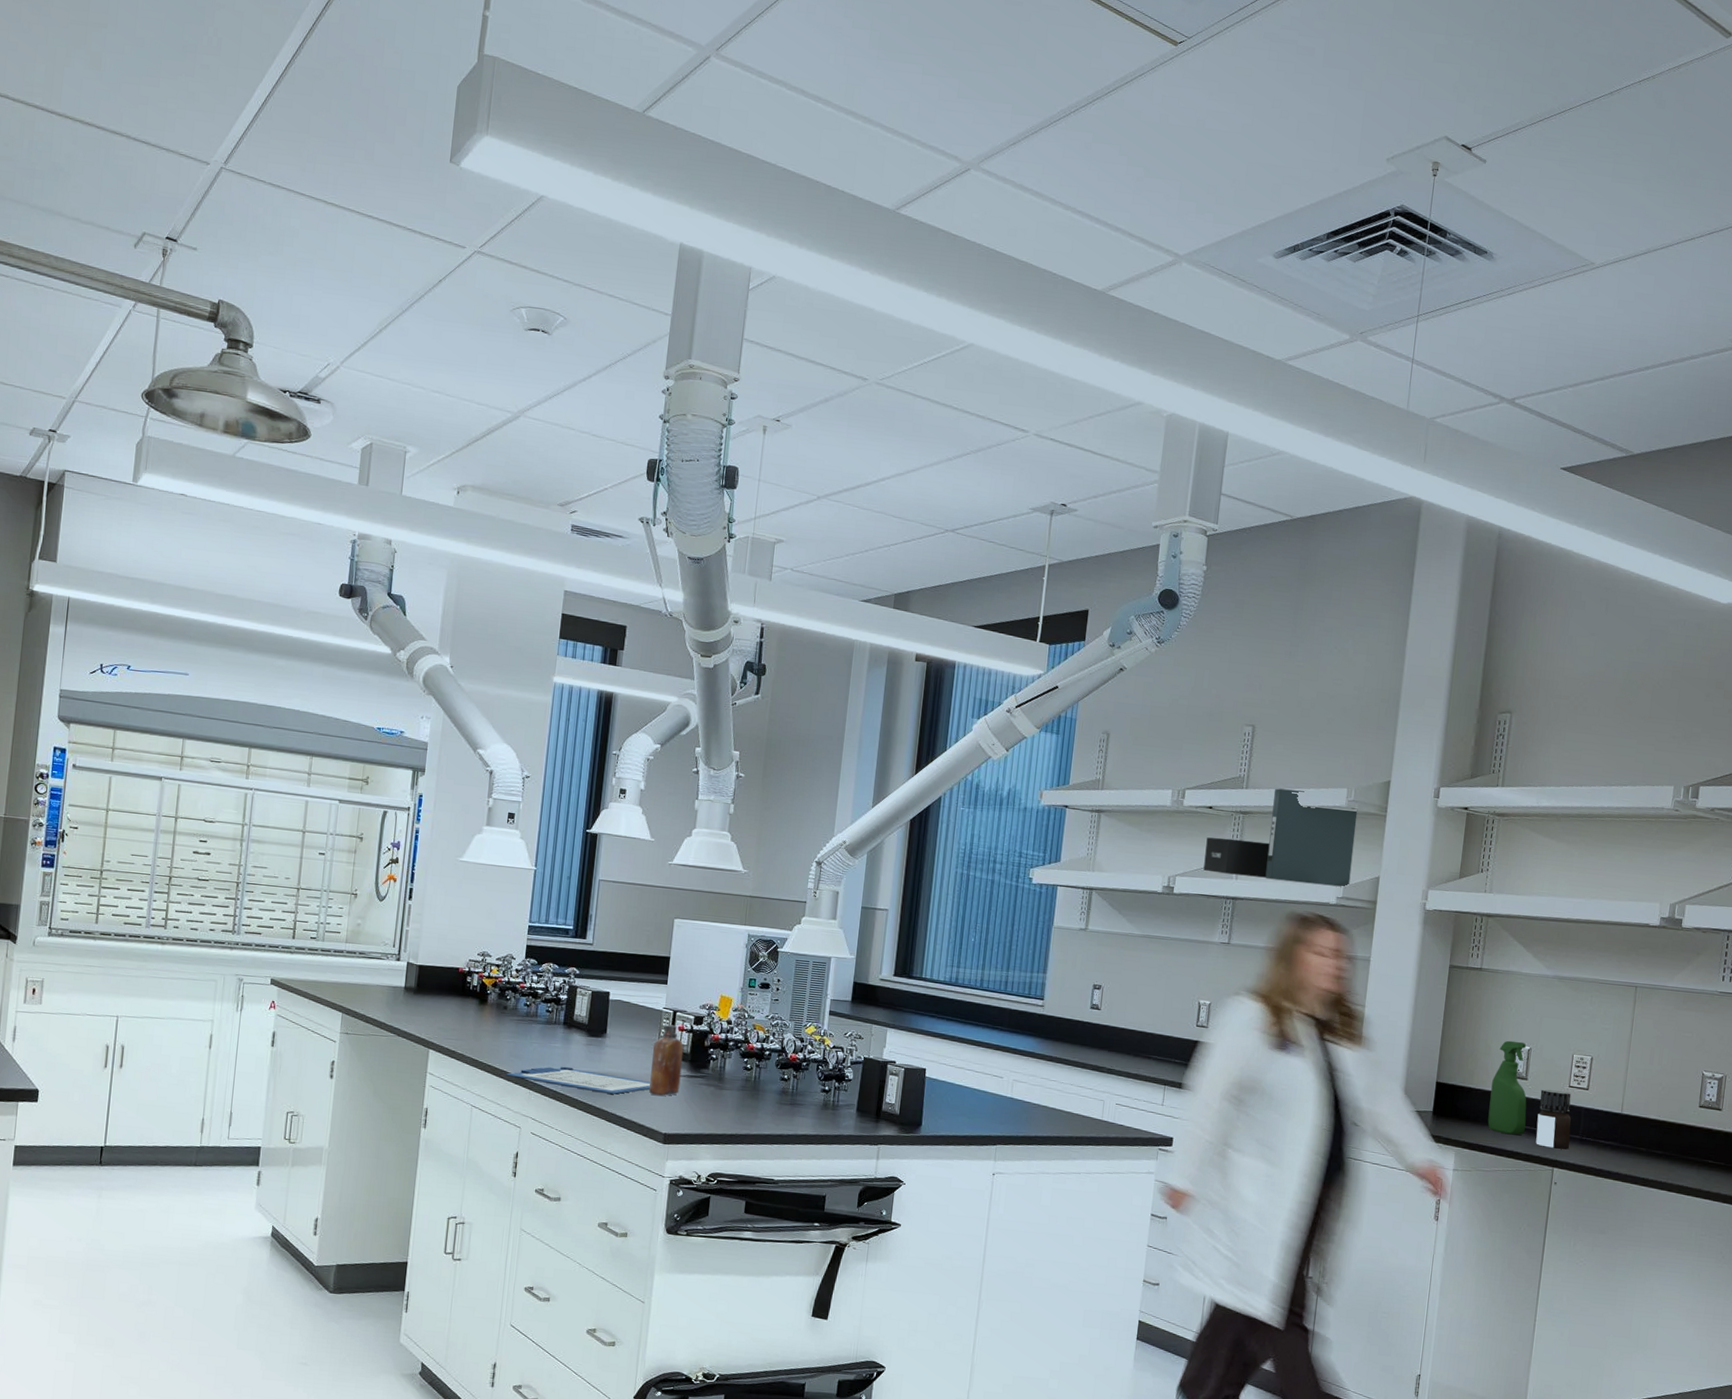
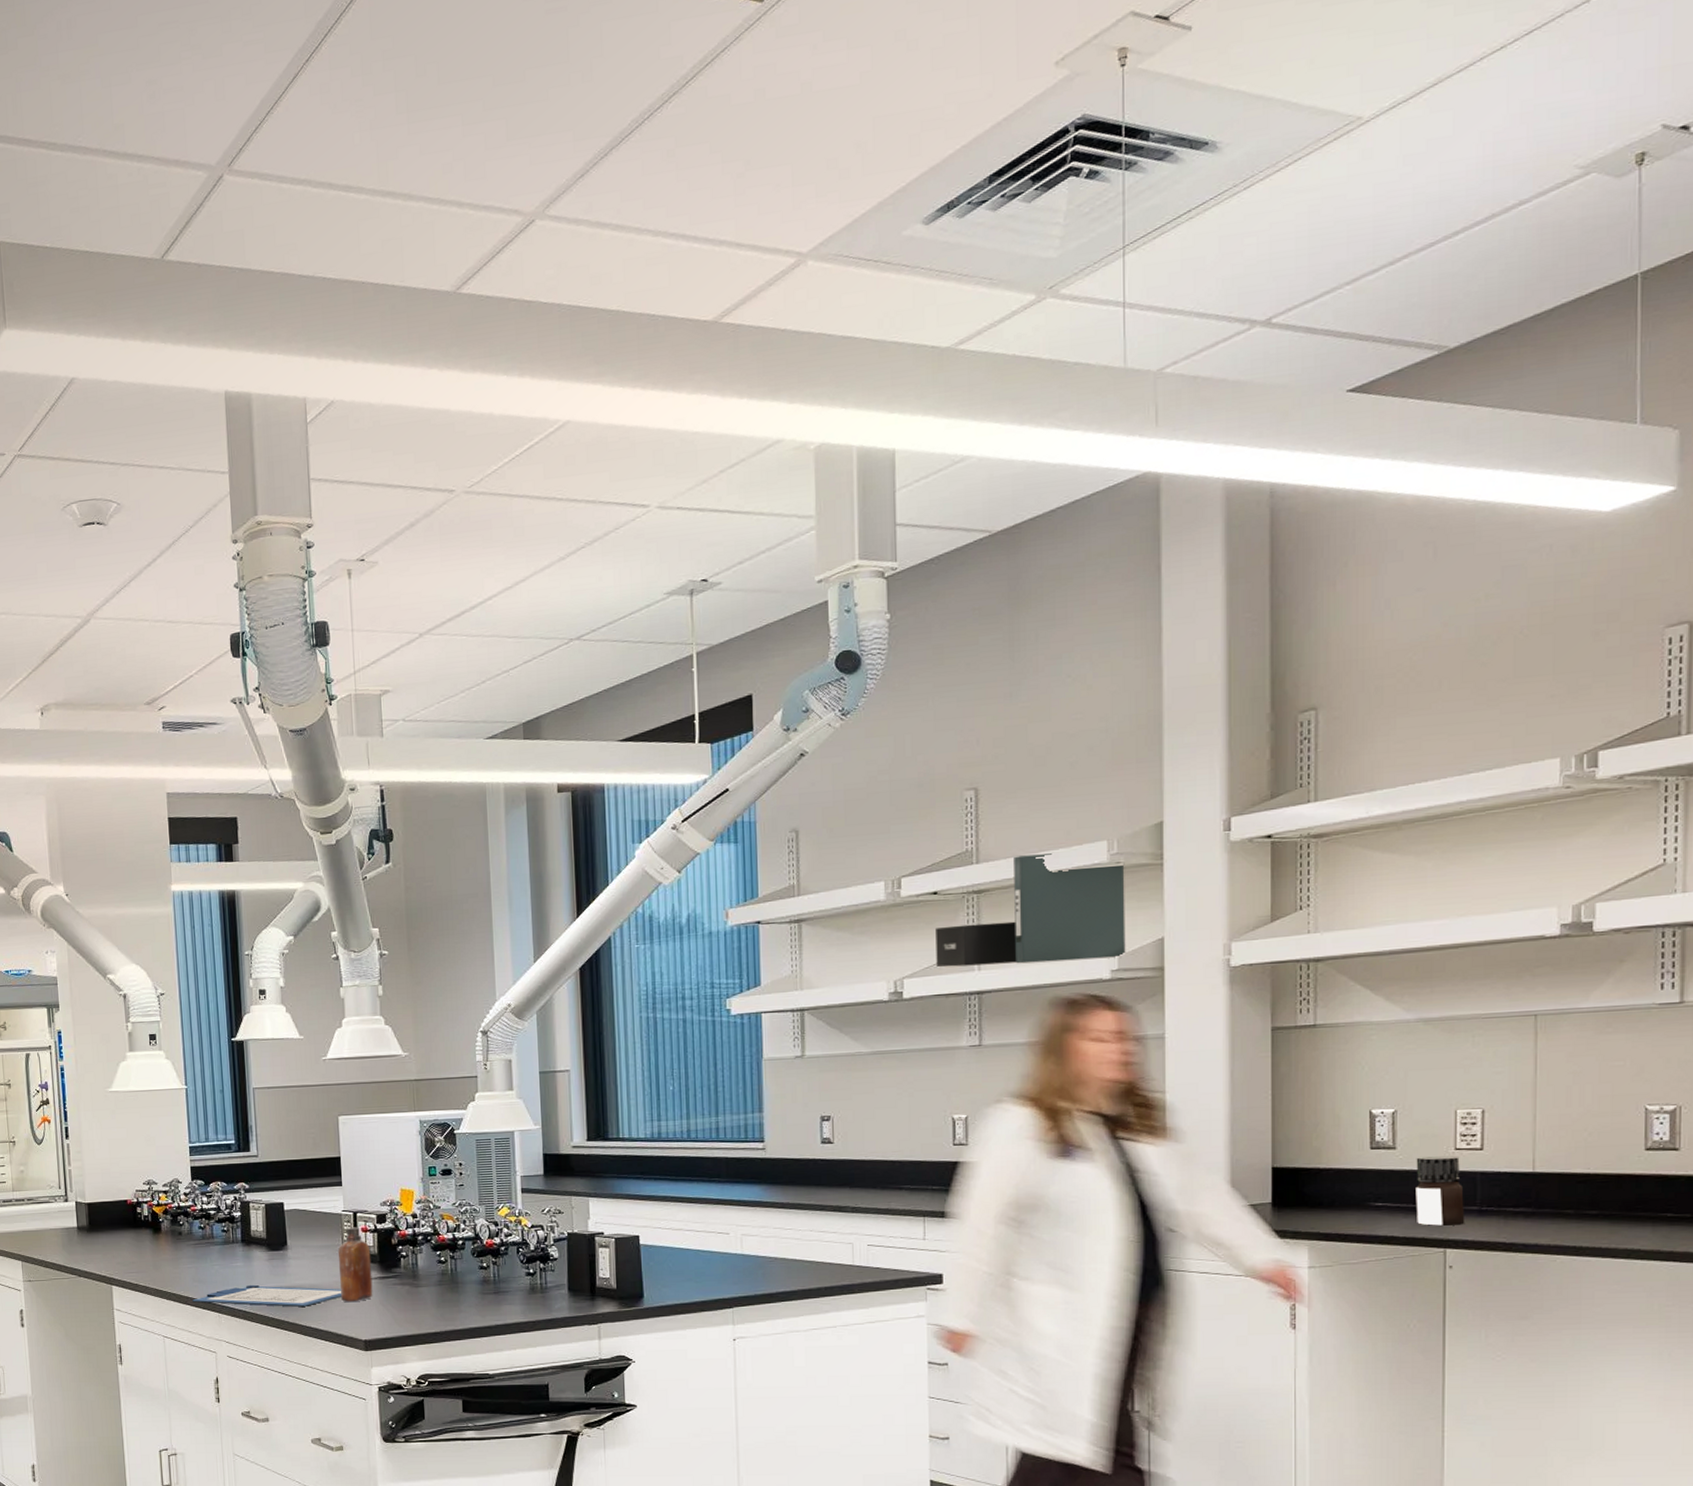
spray bottle: present [1487,1040,1527,1135] -> none [1348,1104,1400,1217]

